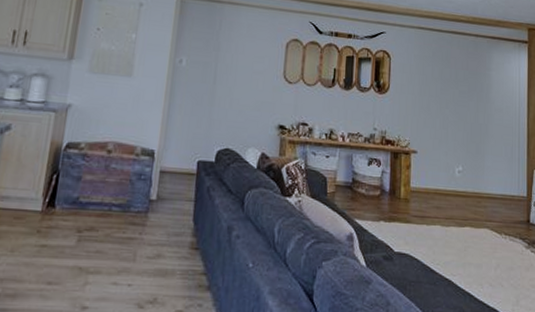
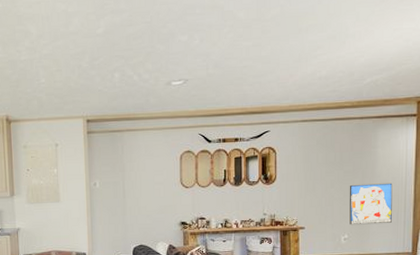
wall art: none [464,107,507,159] -> present [349,183,393,225]

